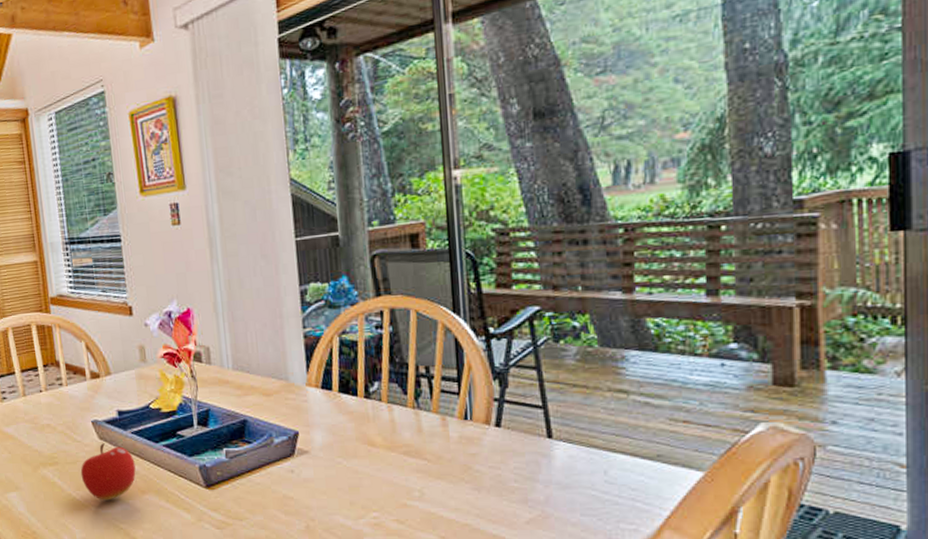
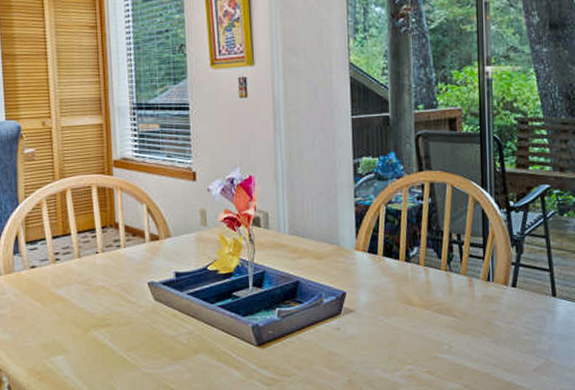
fruit: present [80,443,136,501] -> none [133,304,190,361]

